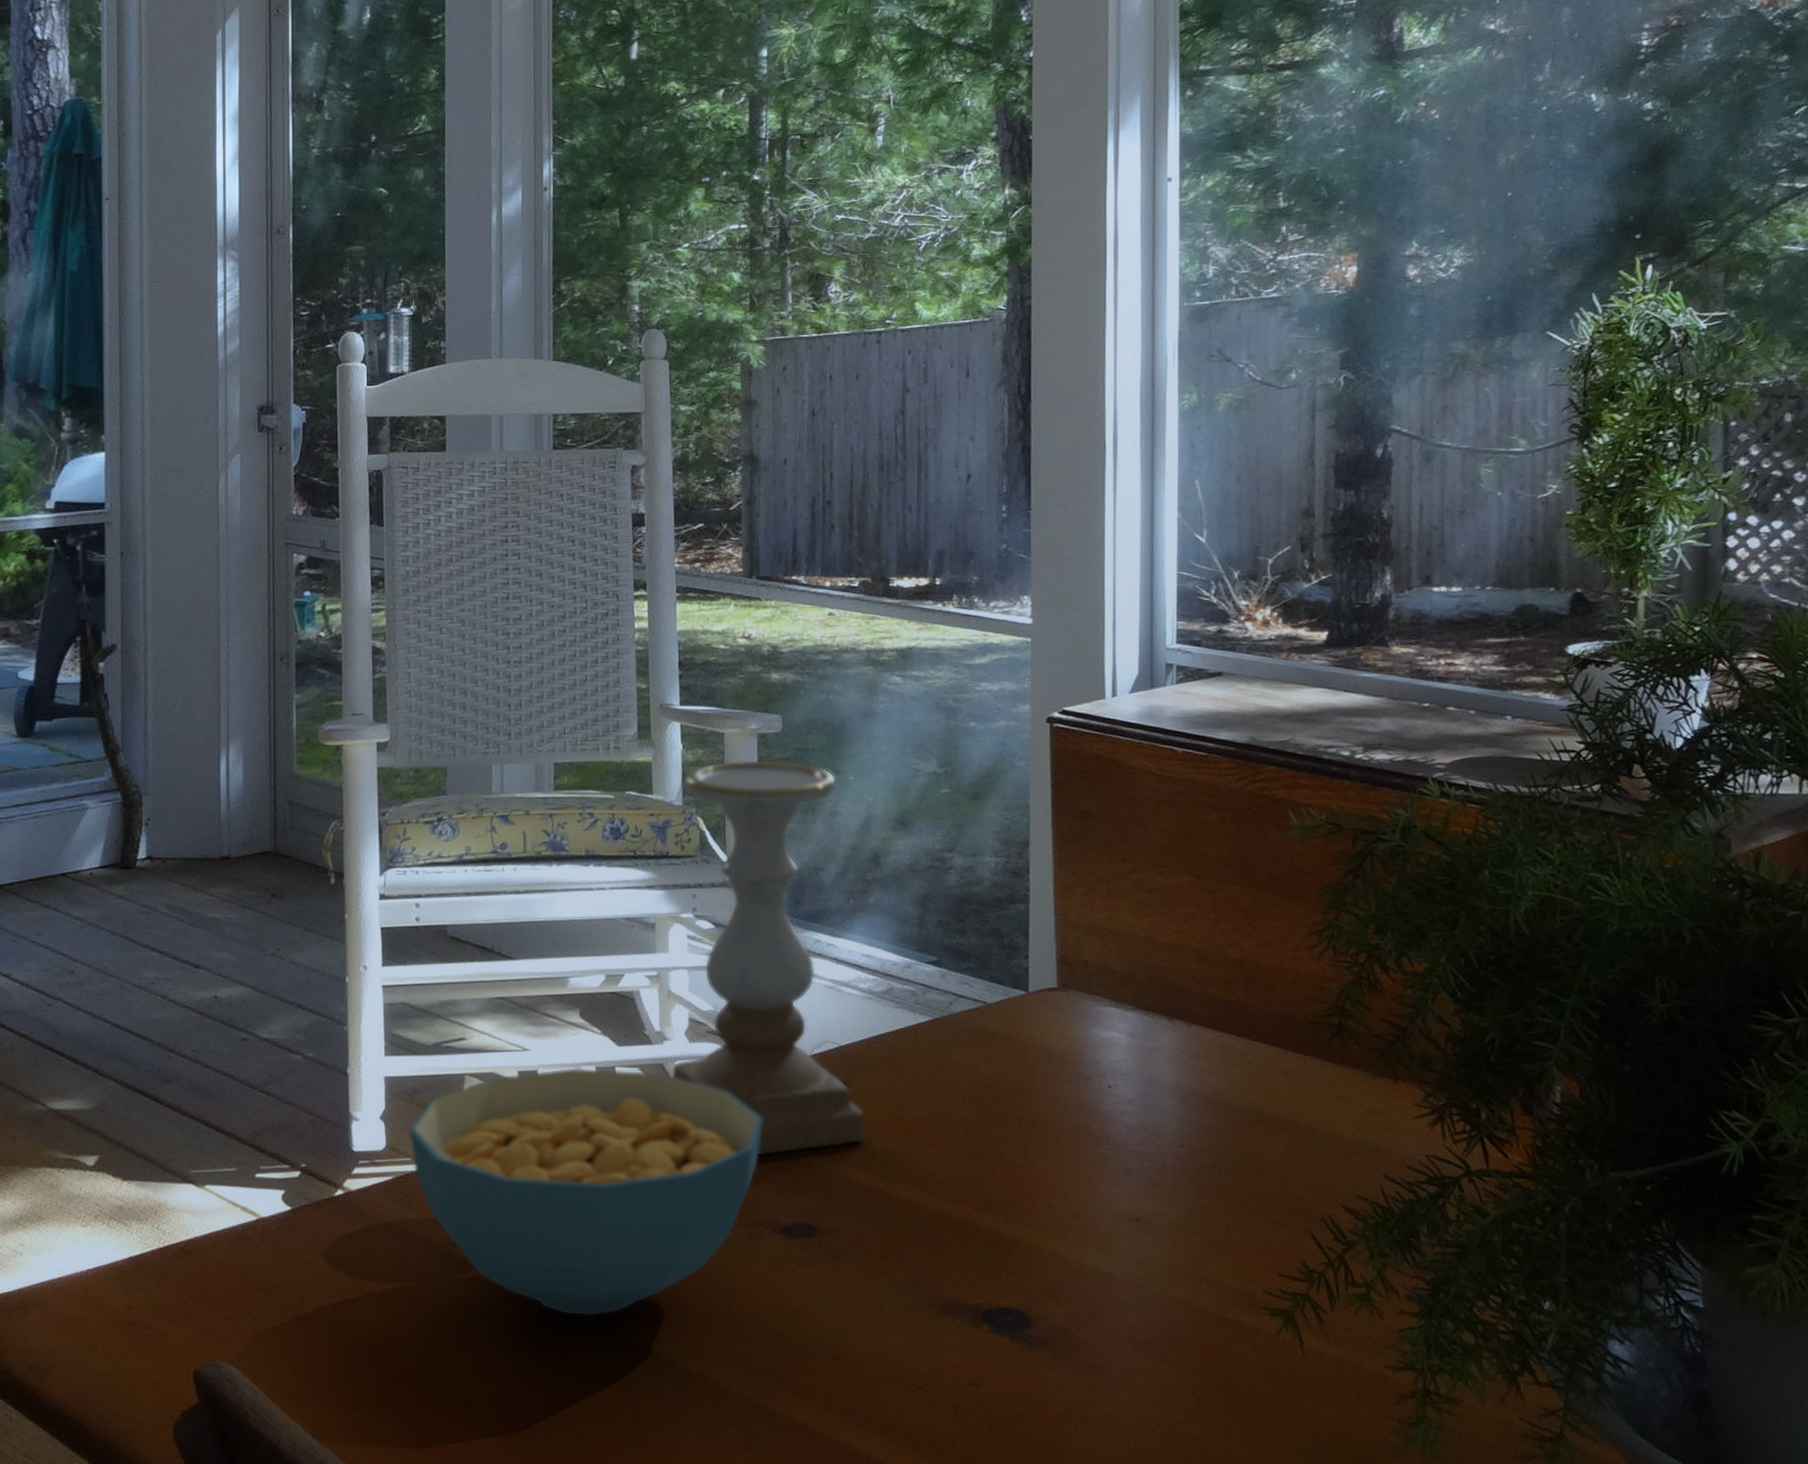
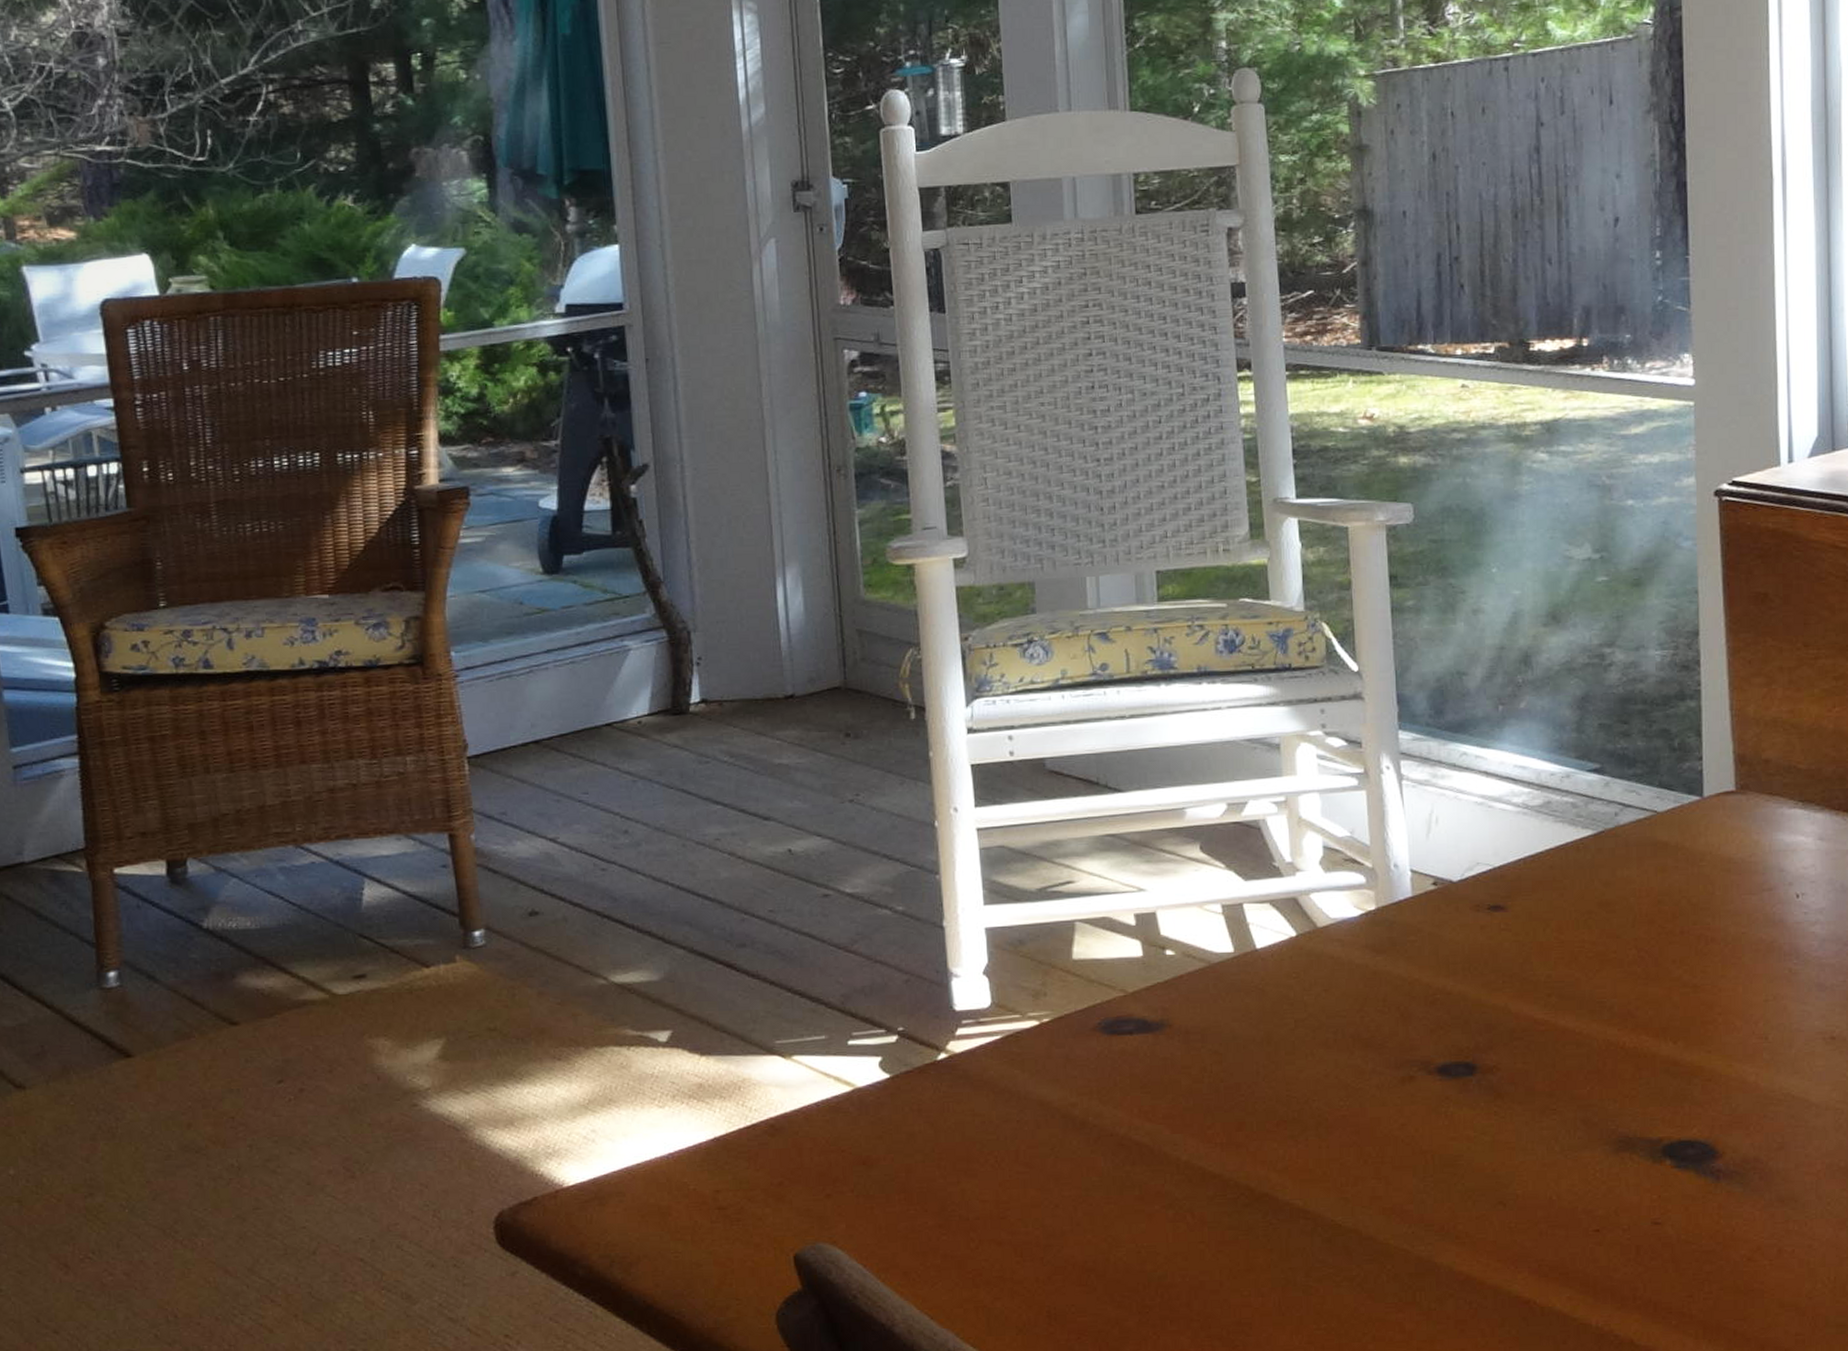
cereal bowl: present [409,1068,763,1317] -> none [1016,906,1411,1175]
candle holder: present [670,759,866,1157] -> none [1304,554,1526,993]

